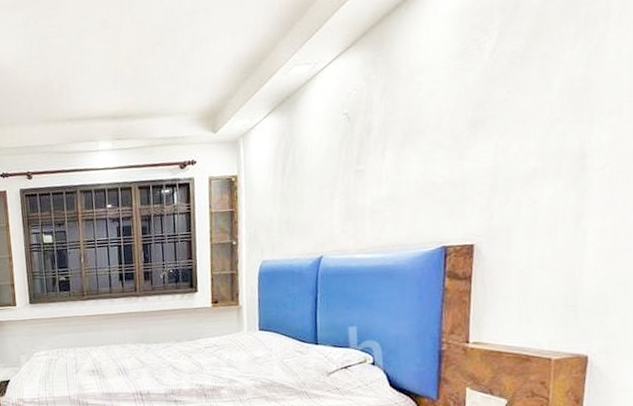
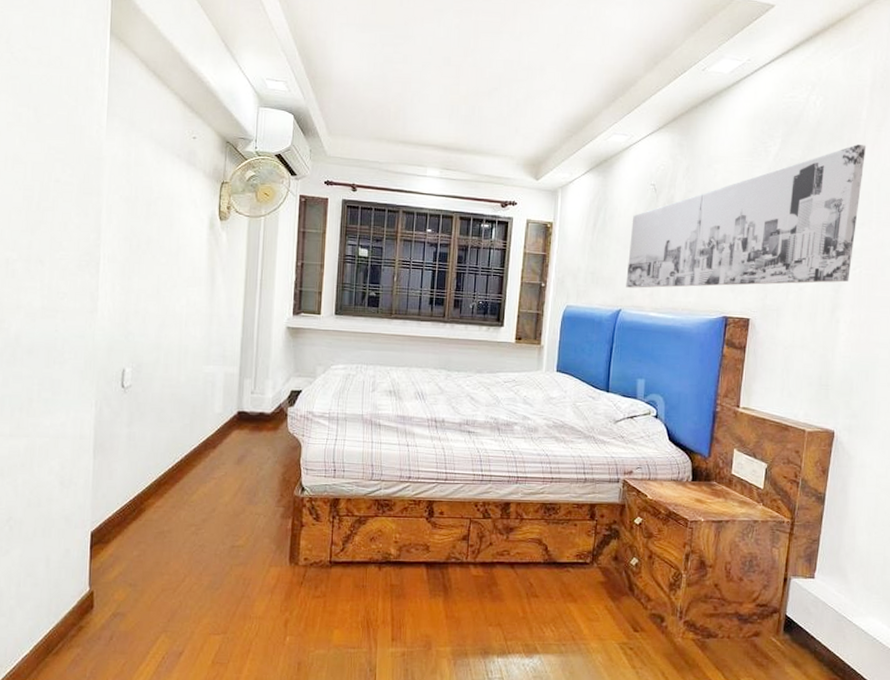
wall art: none [325,16,611,232] -> present [626,145,867,288]

